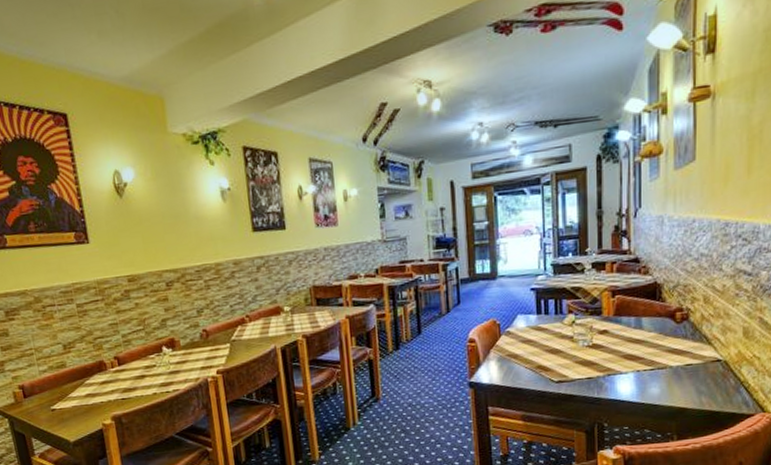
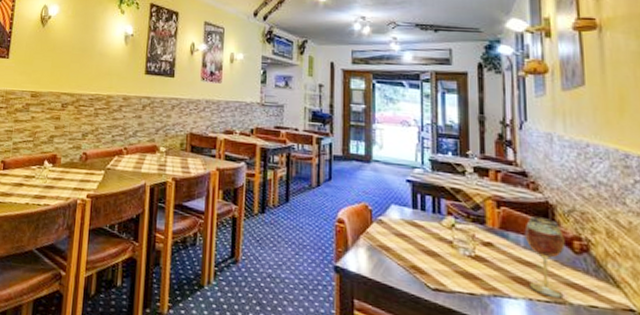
wineglass: none [635,297,669,365] -> present [524,217,565,298]

